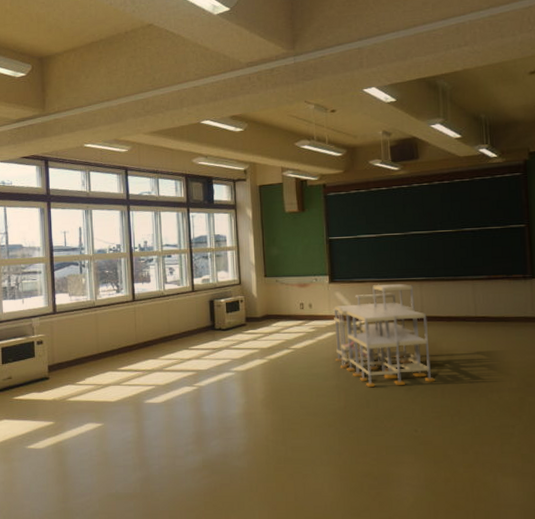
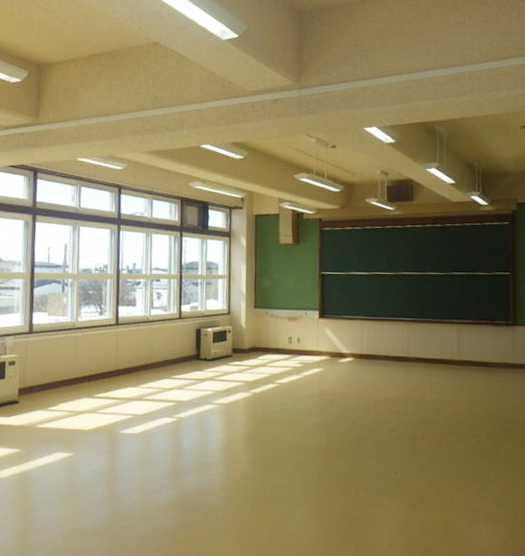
school desk: present [333,283,435,387] -> none [320,322,416,426]

